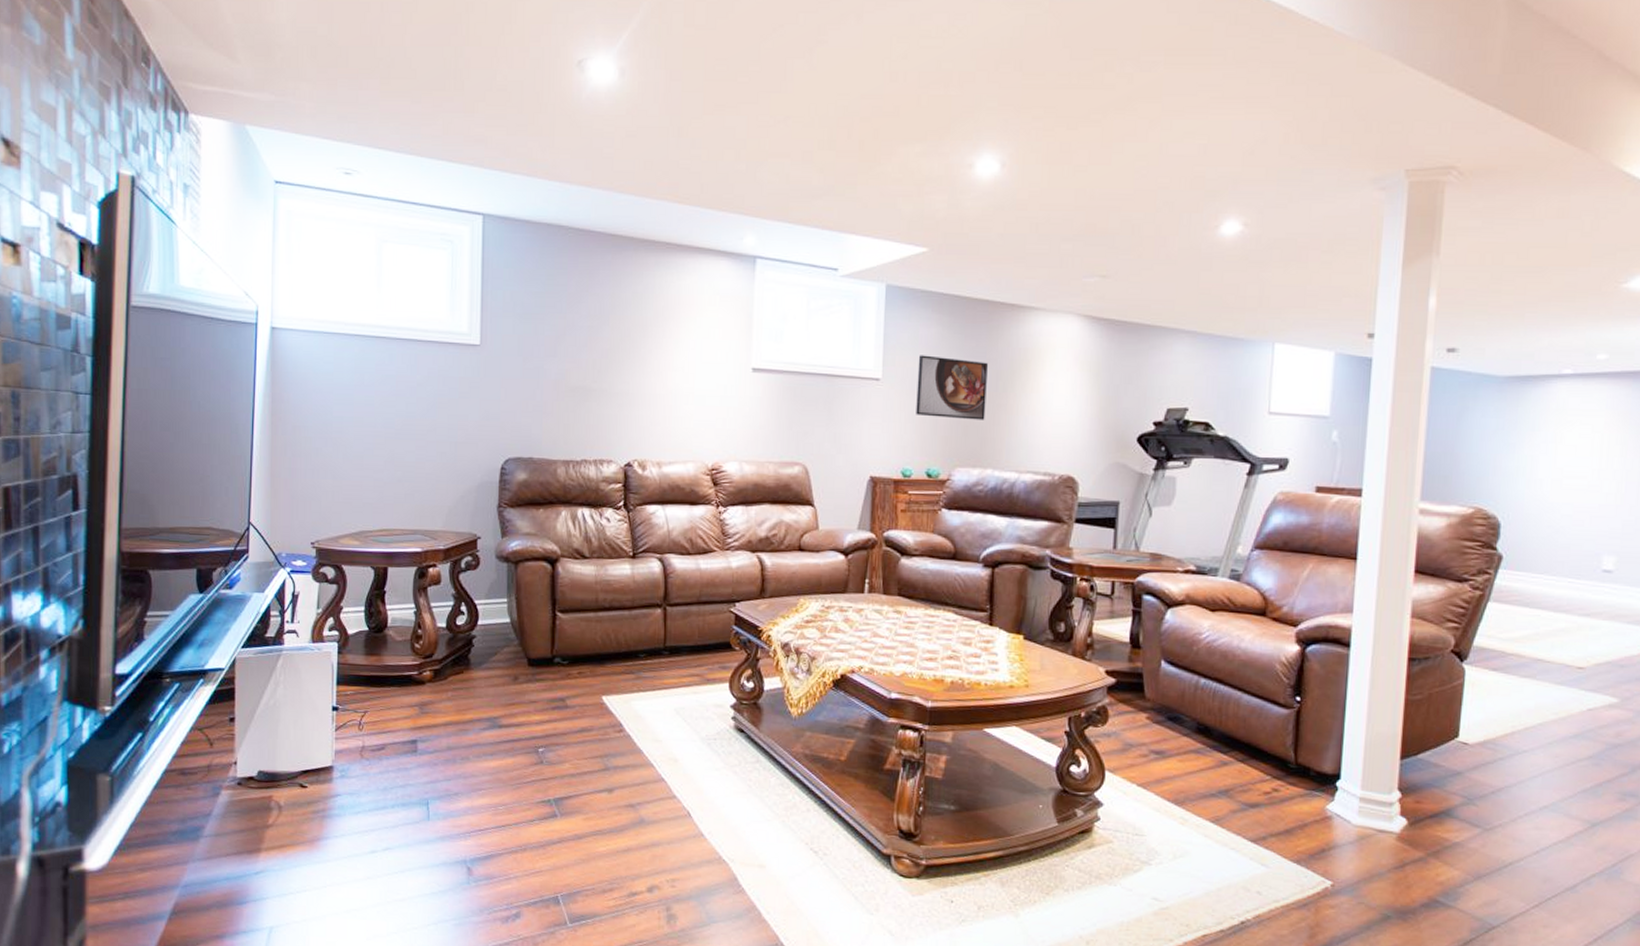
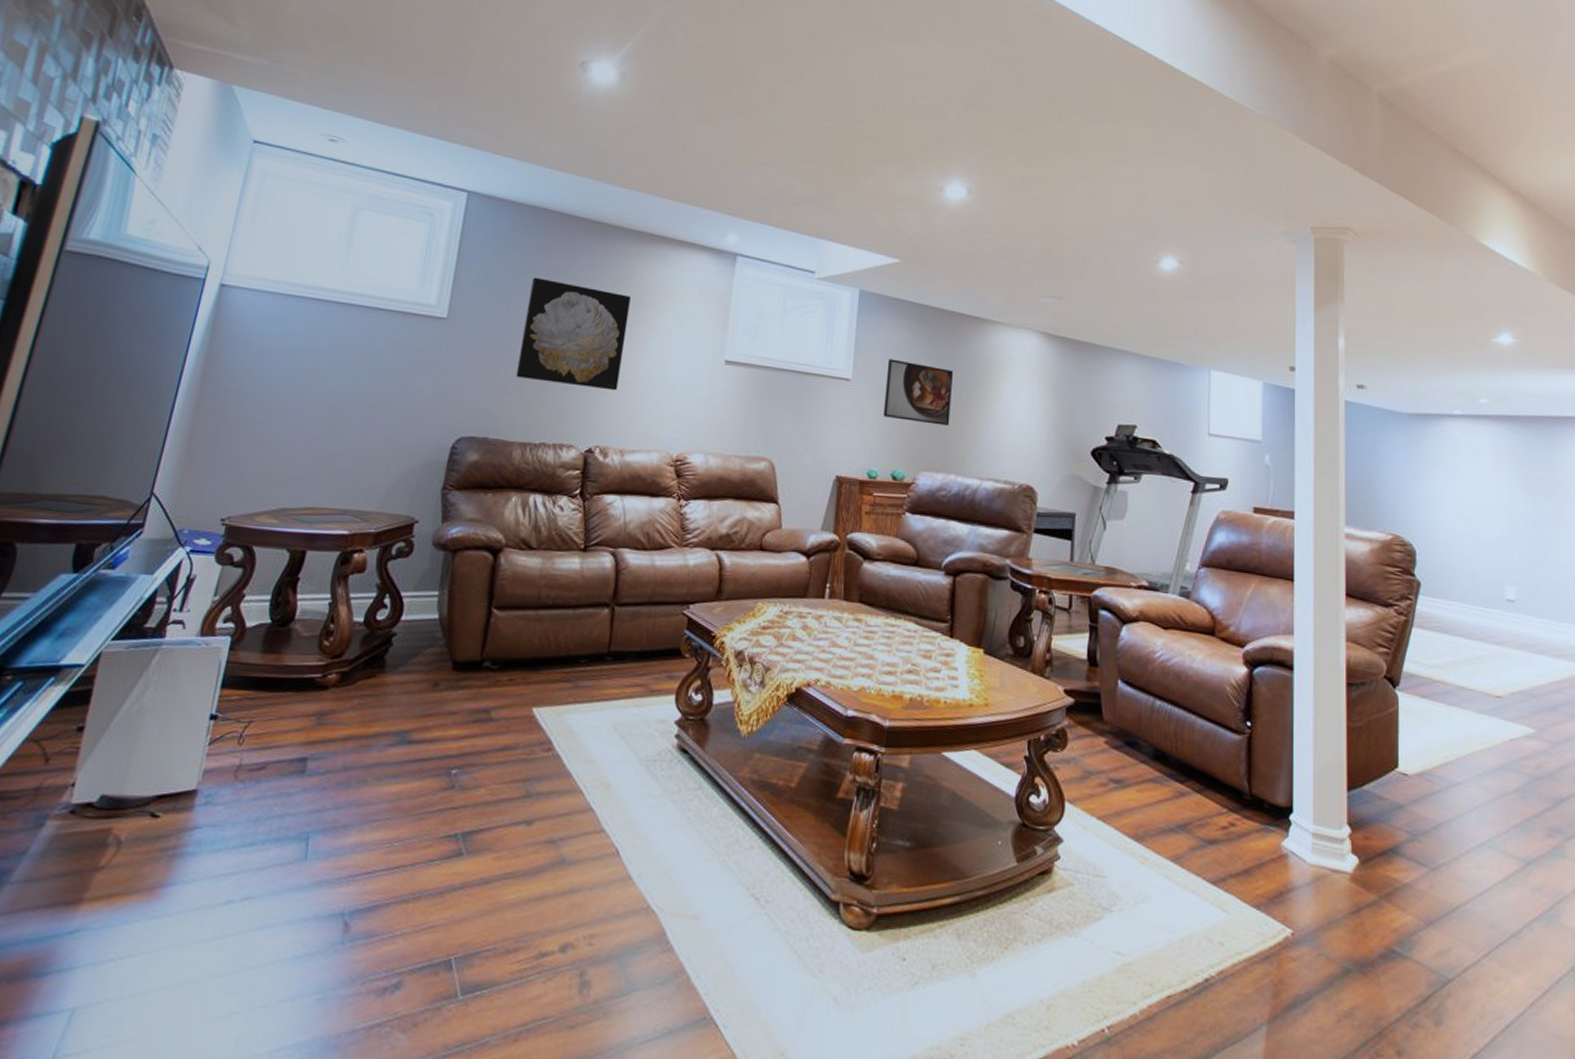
wall art: none [551,297,653,405] -> present [516,277,631,391]

